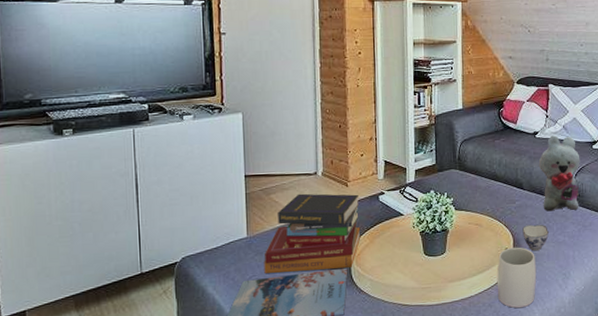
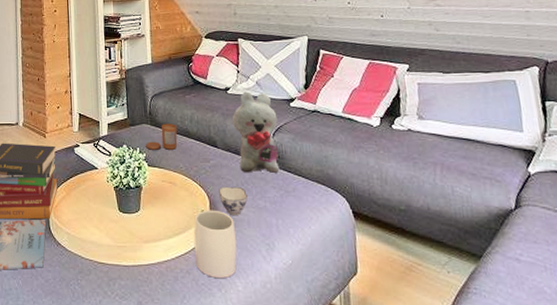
candle: none [453,168,485,194] -> present [145,123,178,150]

